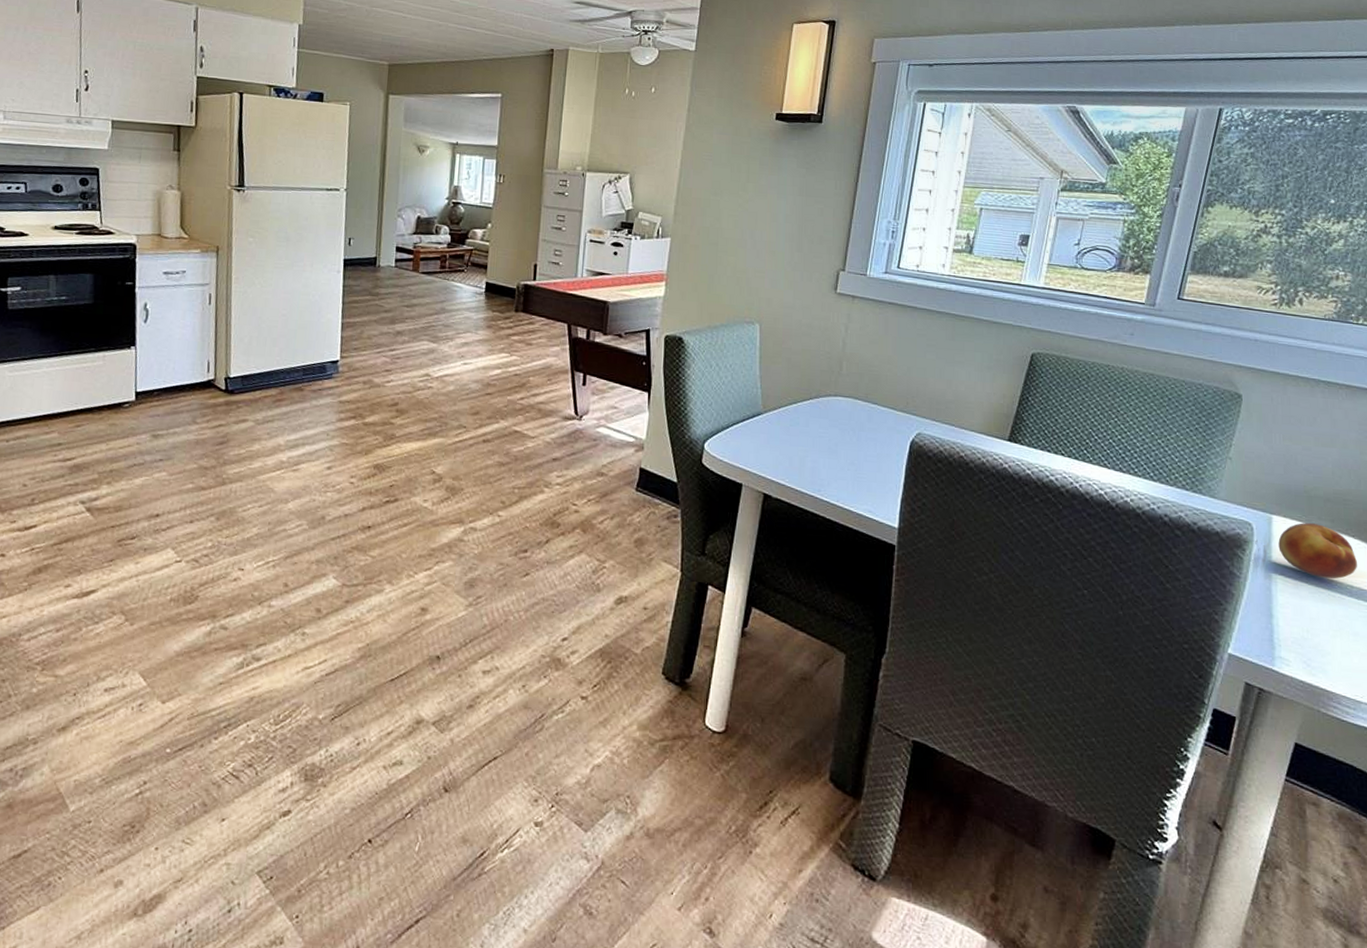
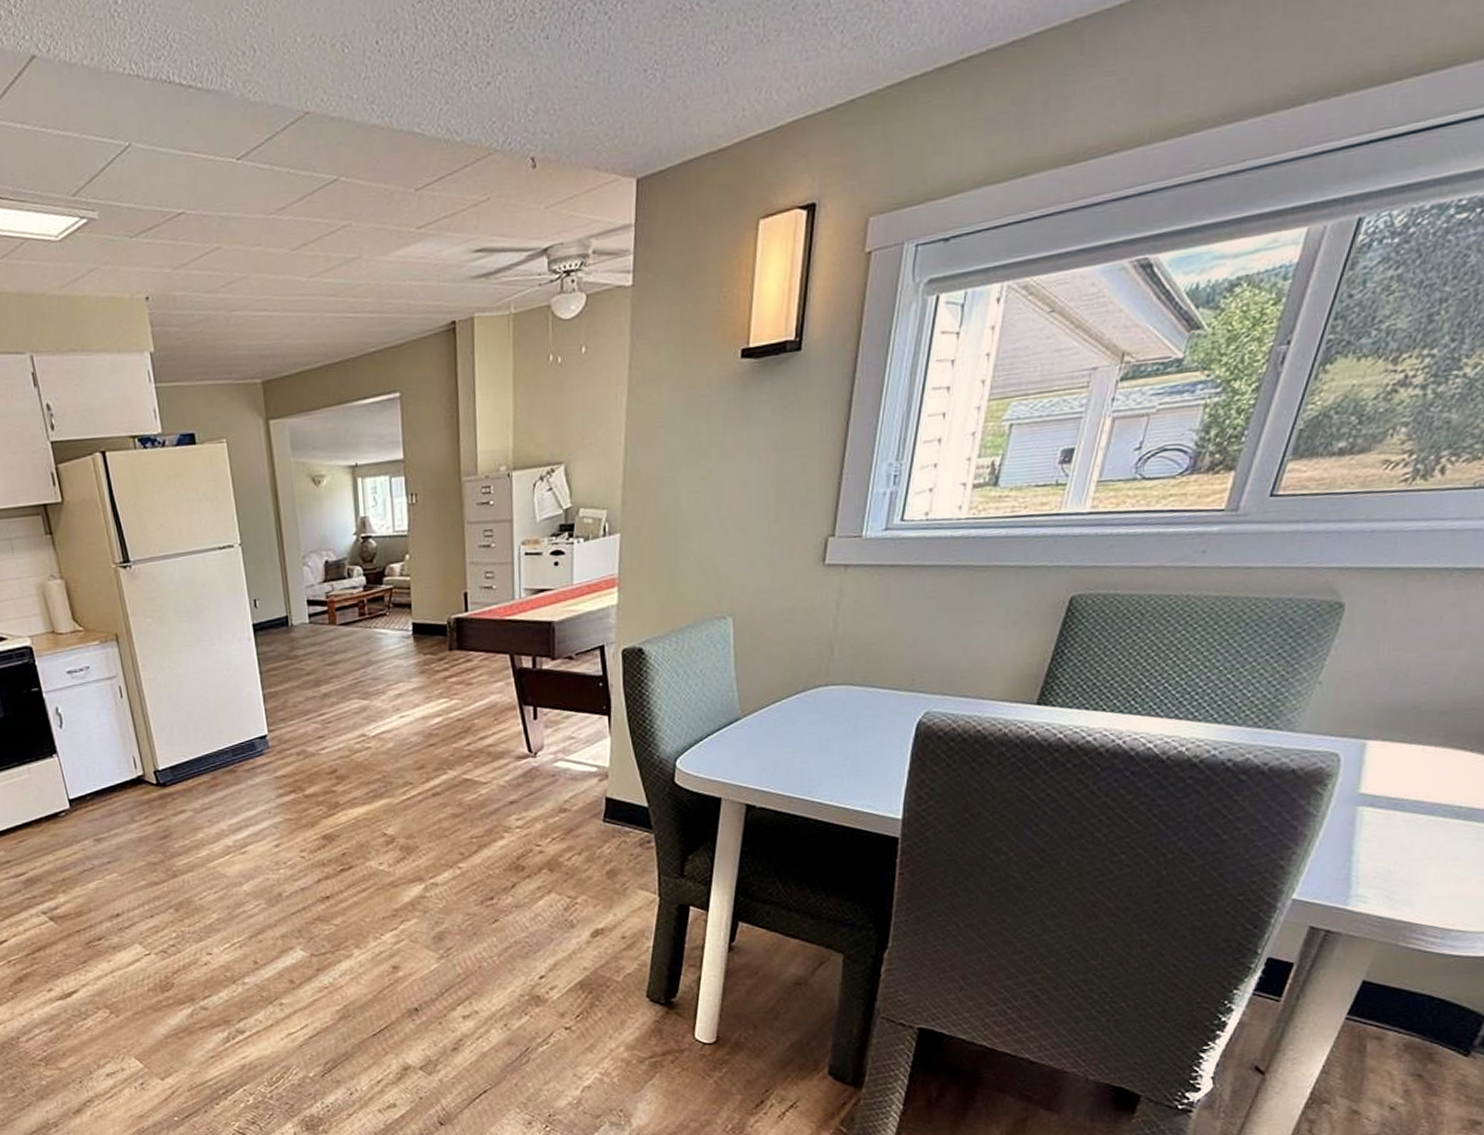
fruit: present [1278,523,1357,579] -> none [1370,742,1472,803]

